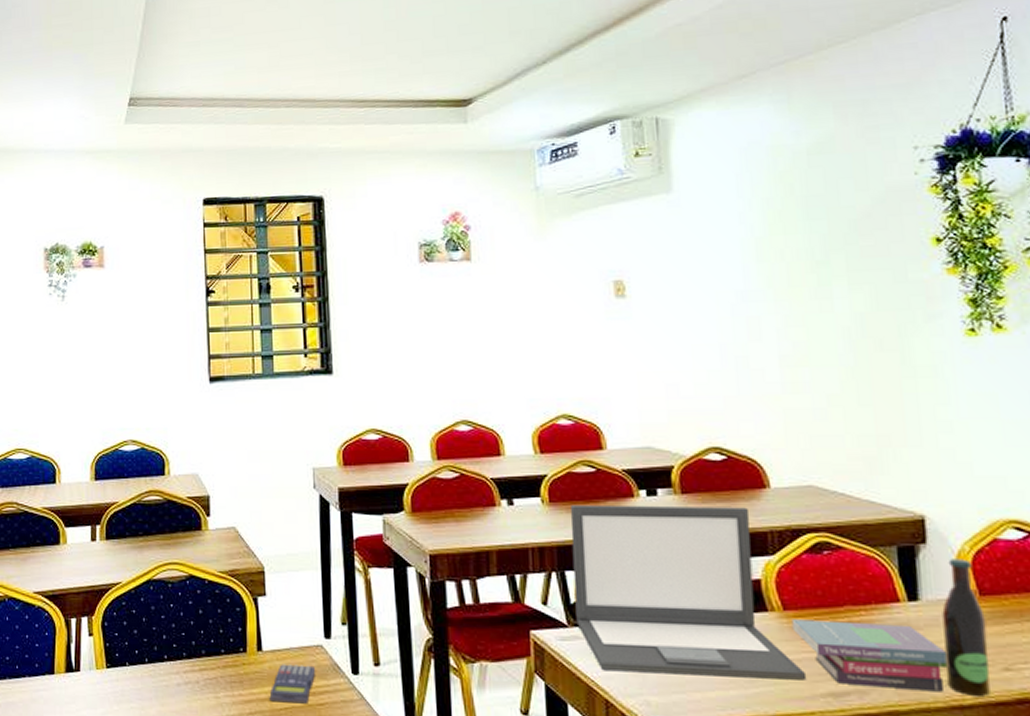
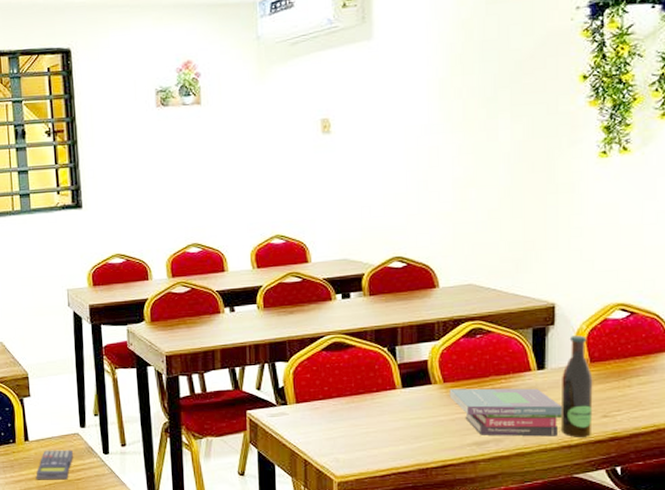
laptop: present [570,504,807,680] -> none [280,304,458,437]

